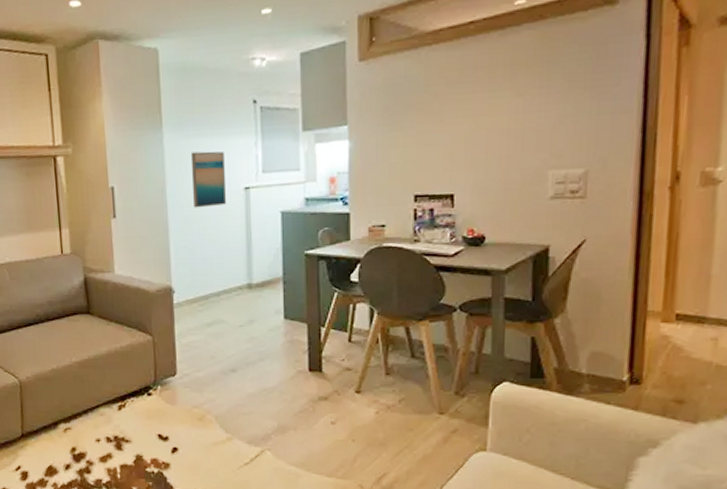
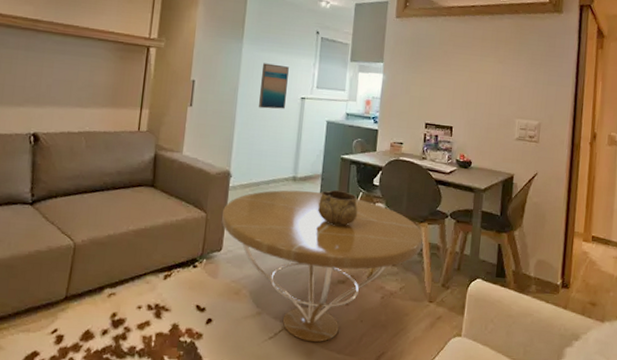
coffee table: none [171,299,424,467] -> present [222,190,423,343]
decorative bowl: none [282,294,335,334] -> present [317,190,358,226]

